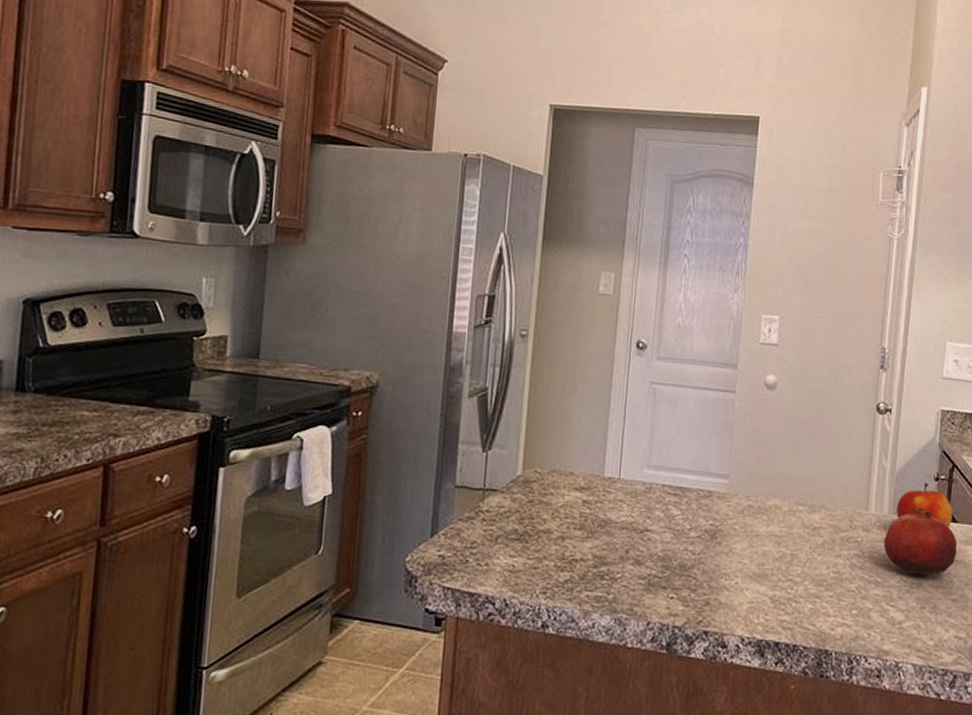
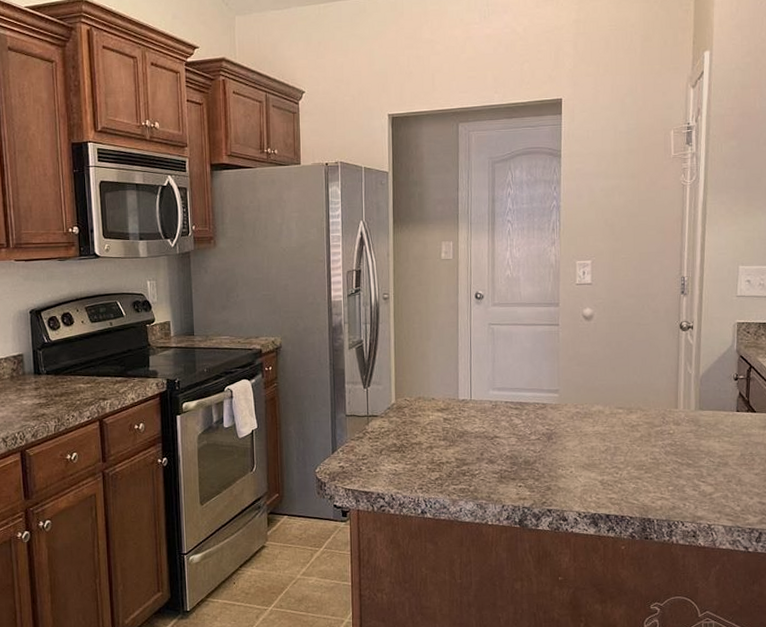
fruit: present [884,507,958,575] -> none [693,403,757,456]
apple: present [896,482,953,528] -> none [702,382,752,417]

